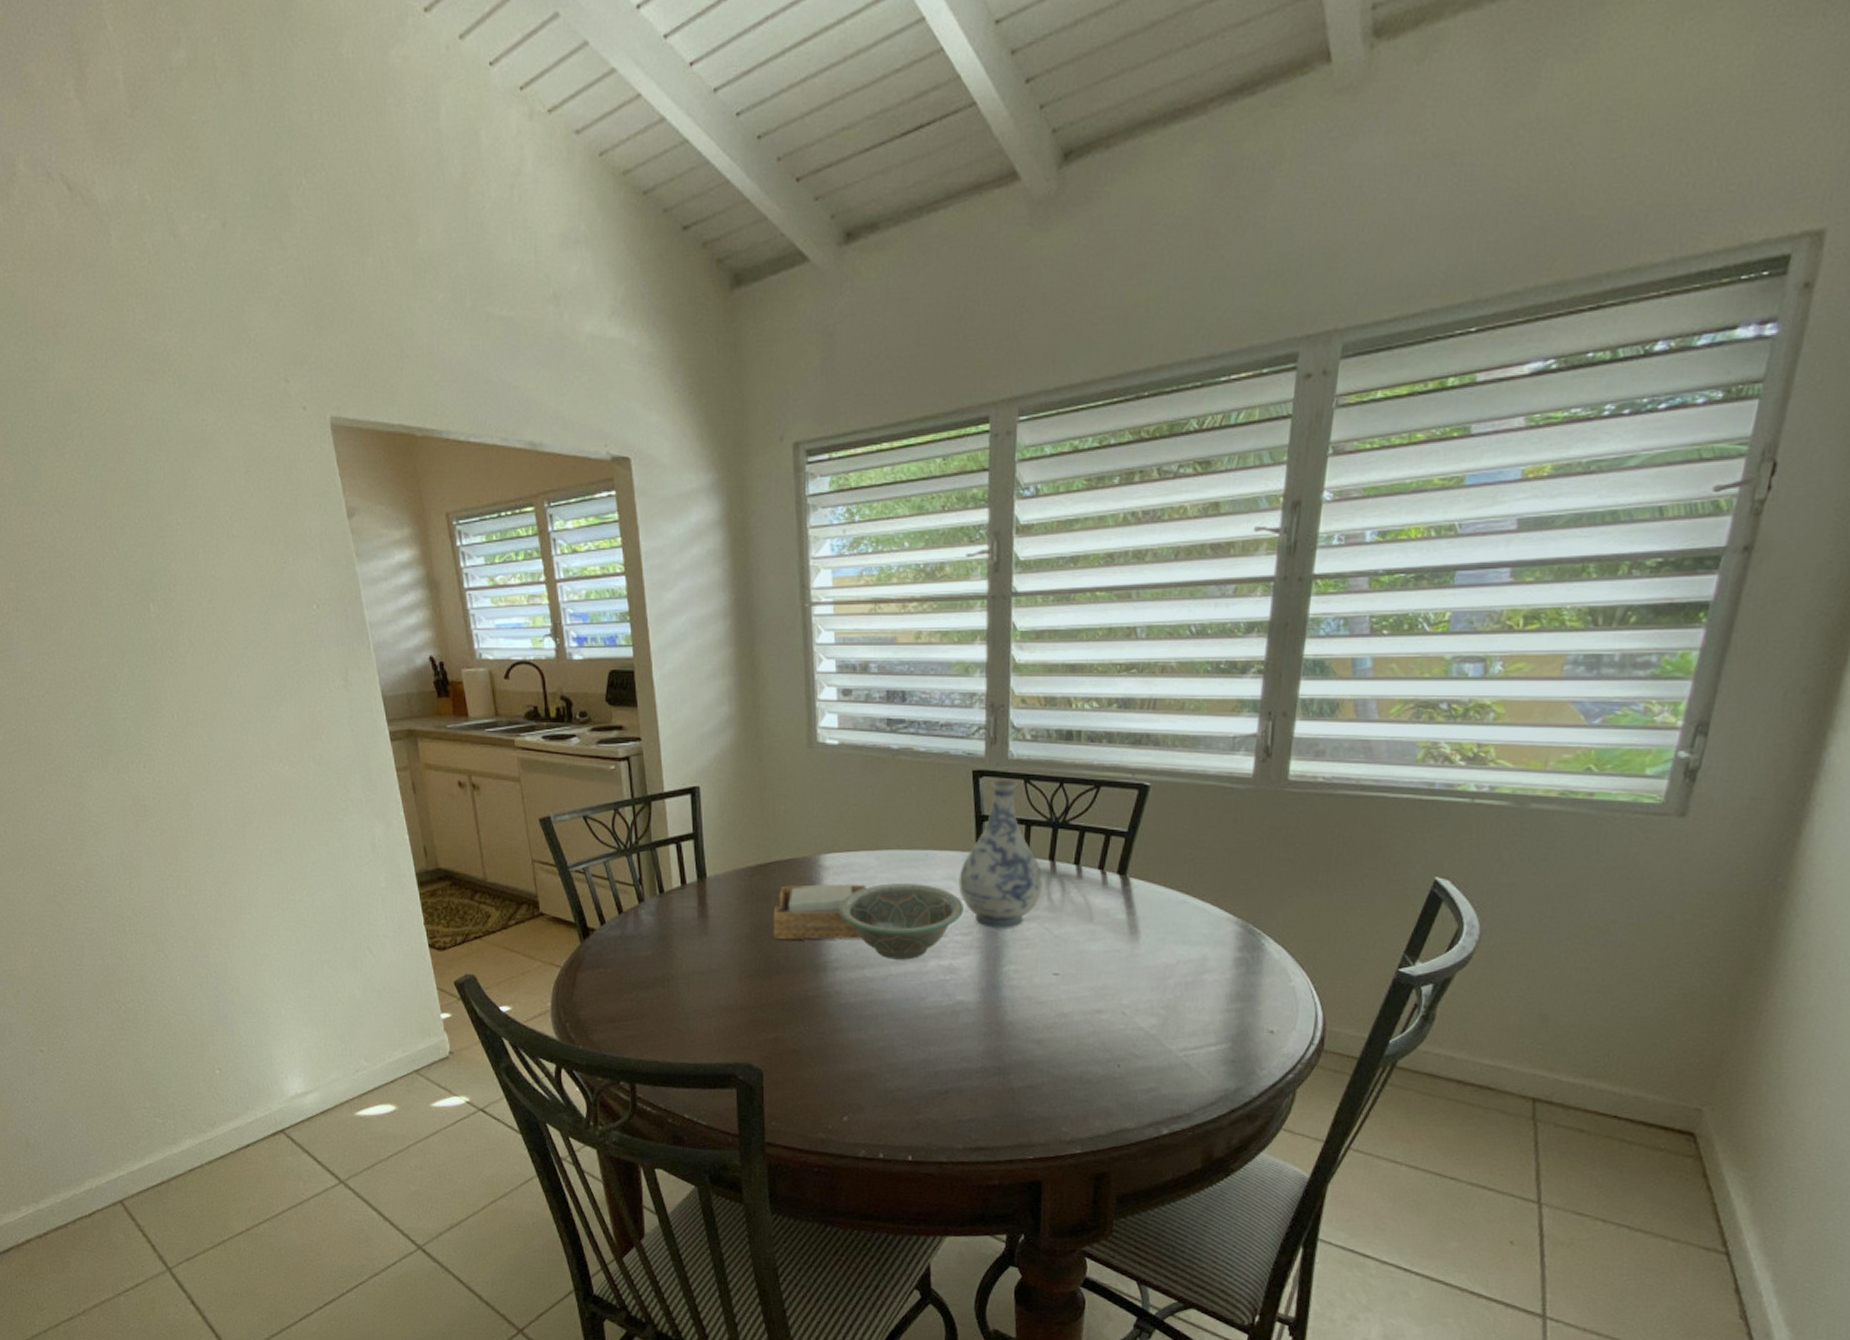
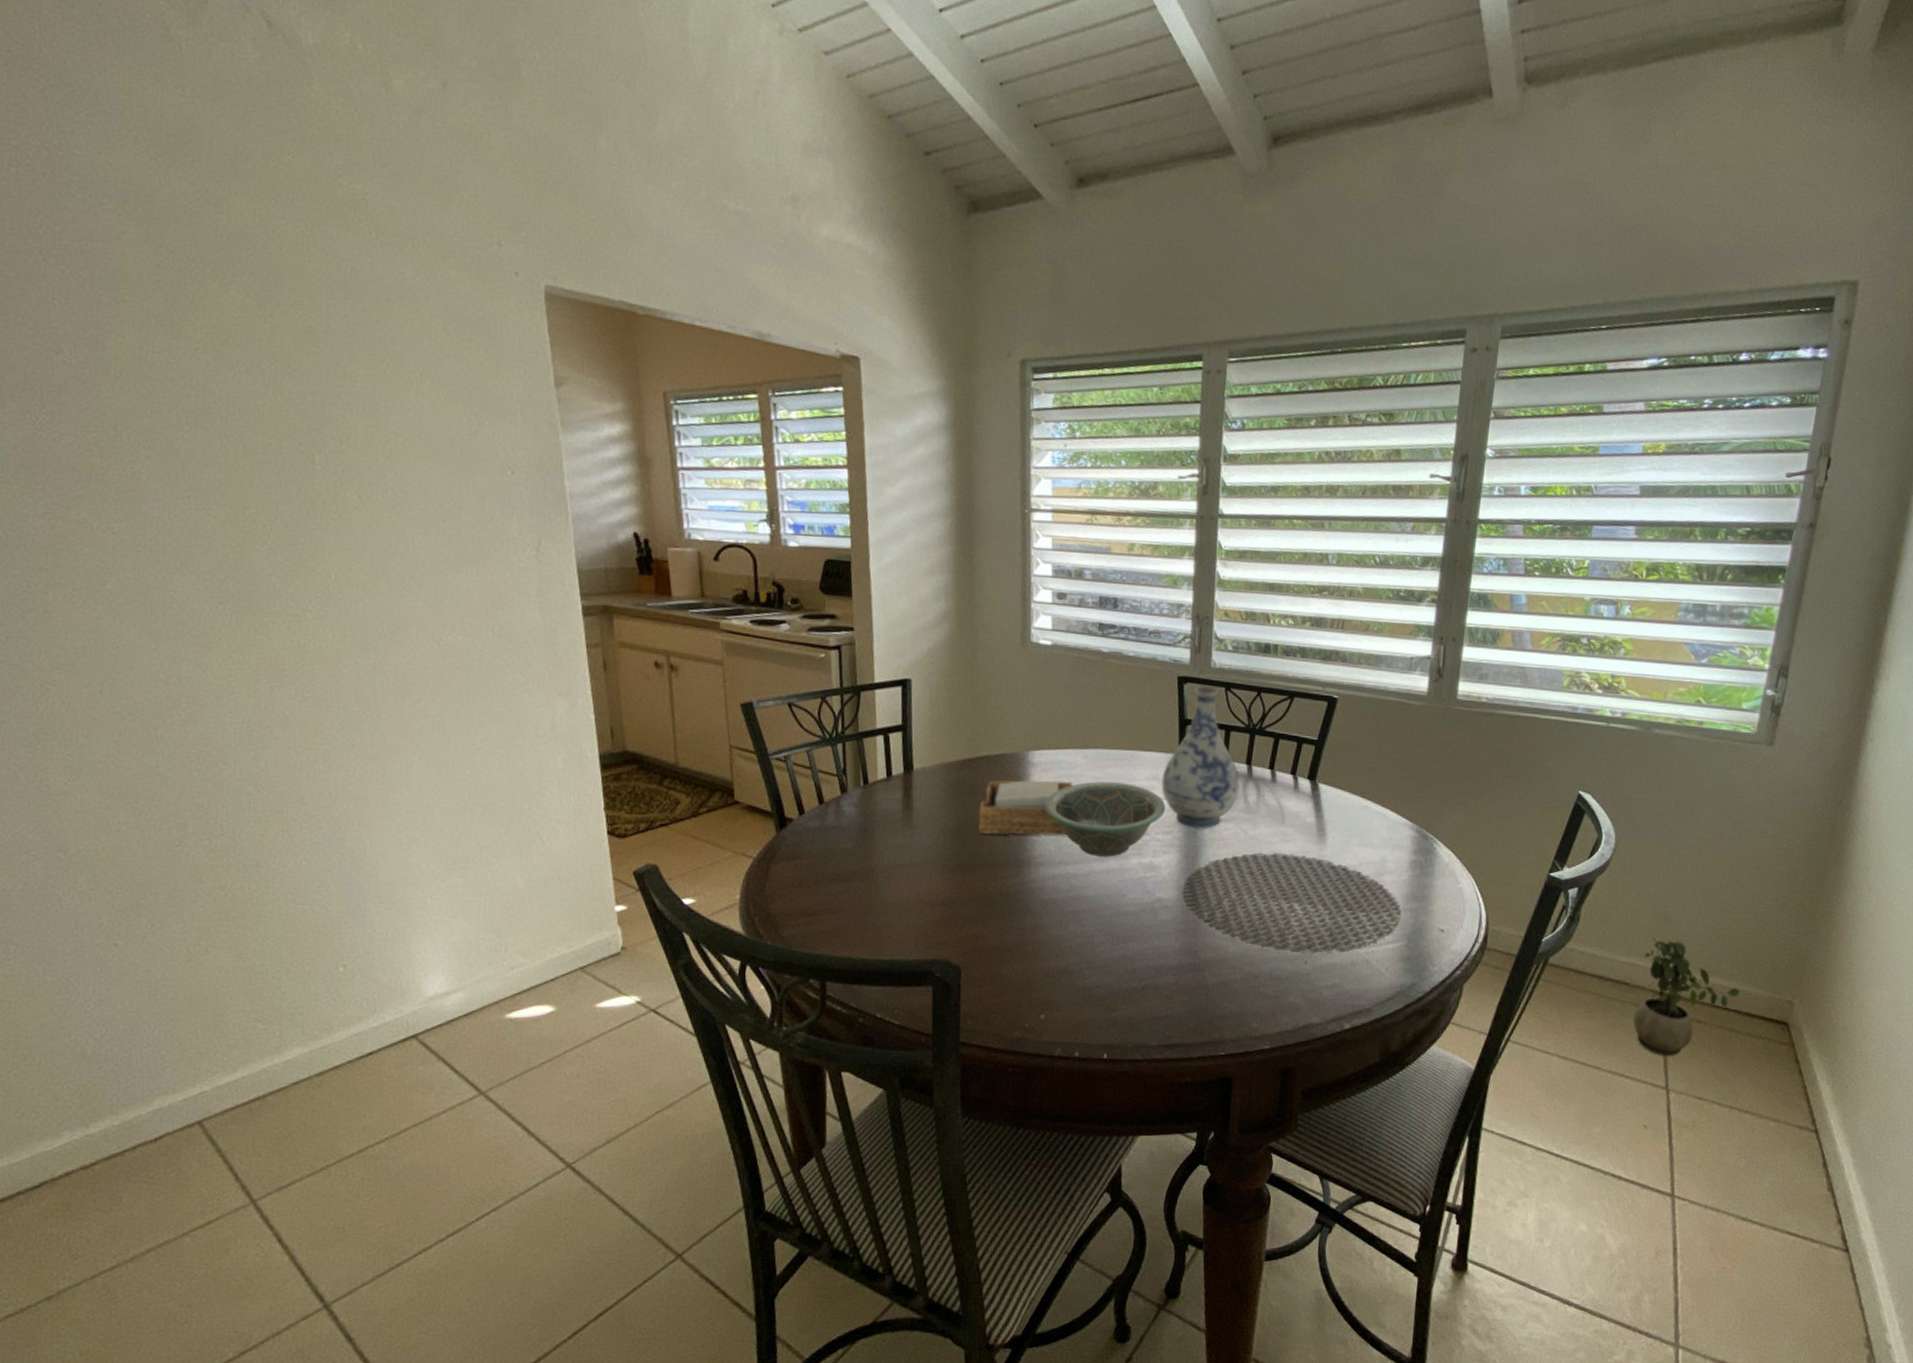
place mat: none [984,952,1225,1055] -> present [1182,852,1402,952]
potted plant: none [1499,1037,1634,1168] -> present [1633,936,1740,1056]

